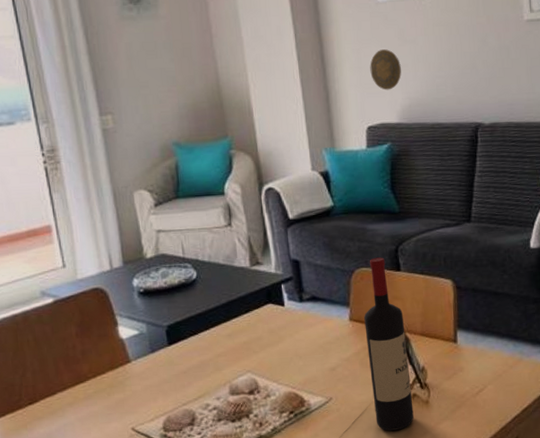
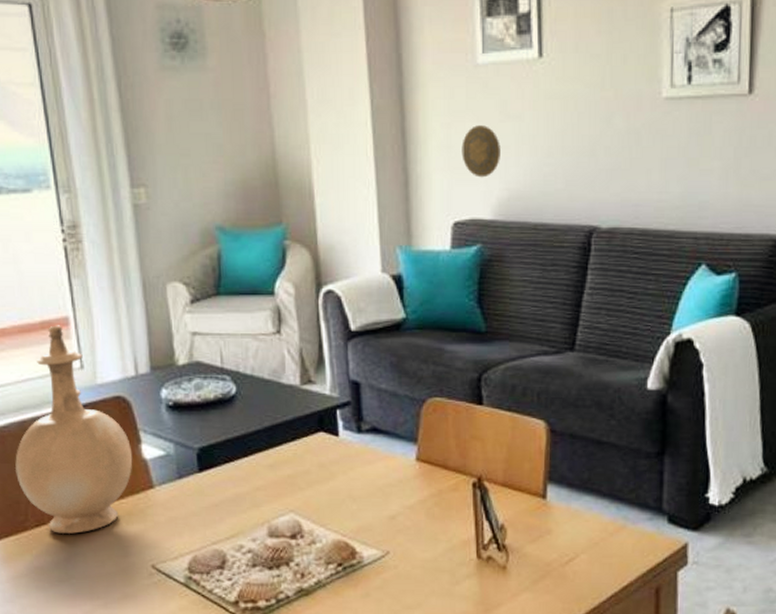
vase: none [9,232,112,409] -> present [15,325,133,534]
wine bottle: present [364,257,414,431] -> none [434,386,487,598]

